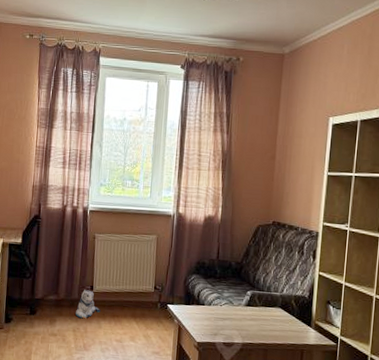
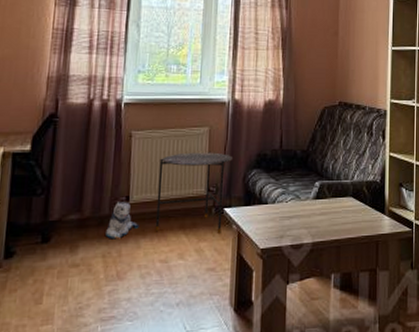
side table: none [112,255,177,325] -> present [155,151,234,233]

